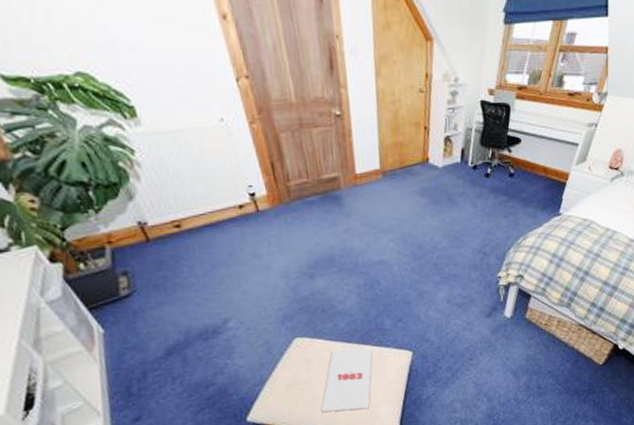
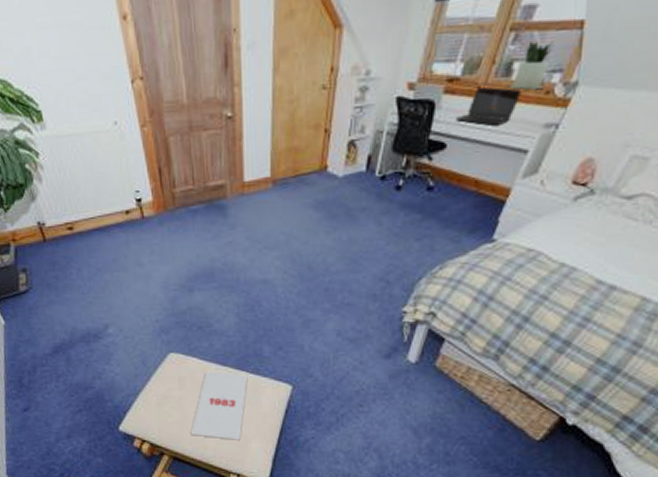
laptop computer: none [525,94,570,125] -> present [455,86,520,126]
planter: none [562,60,590,98] -> present [509,40,555,91]

